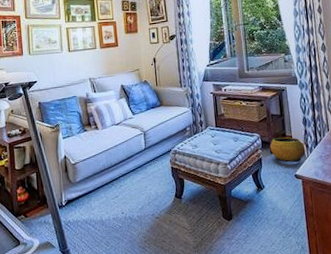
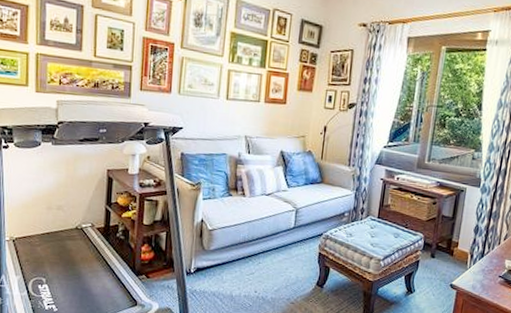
clay pot: present [269,137,306,163] -> none [431,241,469,272]

